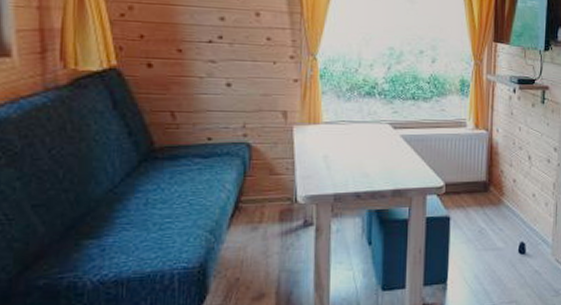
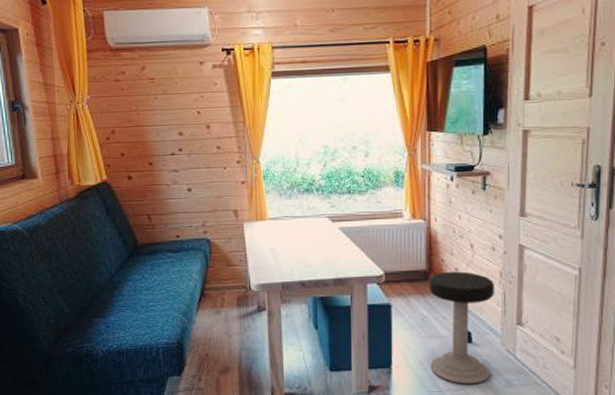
stool: none [485,183,549,297] -> present [429,271,495,385]

